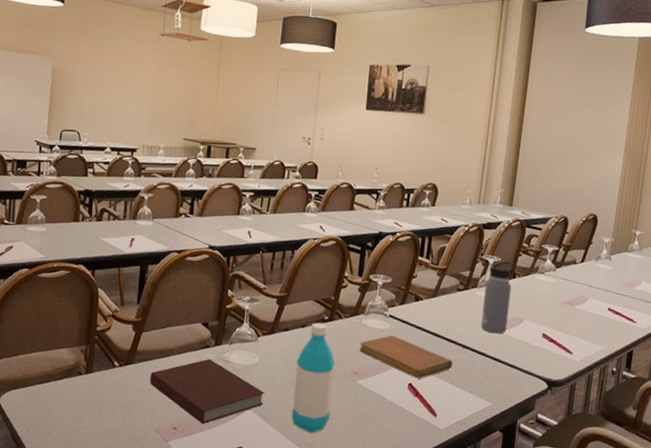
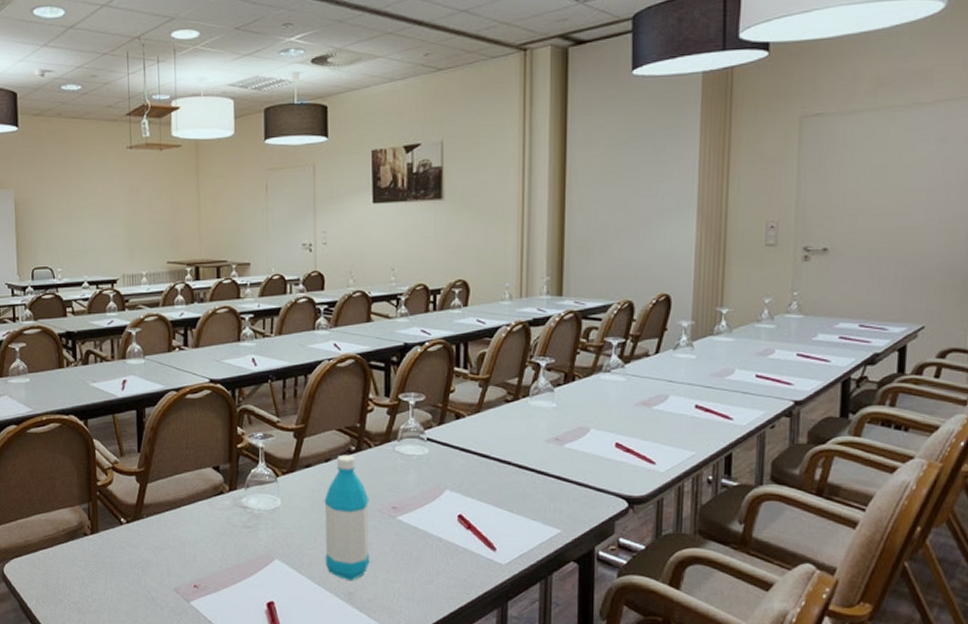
notebook: present [150,358,265,424] -> none [162,506,293,580]
notebook: present [359,335,453,379] -> none [396,461,508,509]
water bottle: present [480,261,515,334] -> none [538,362,573,448]

